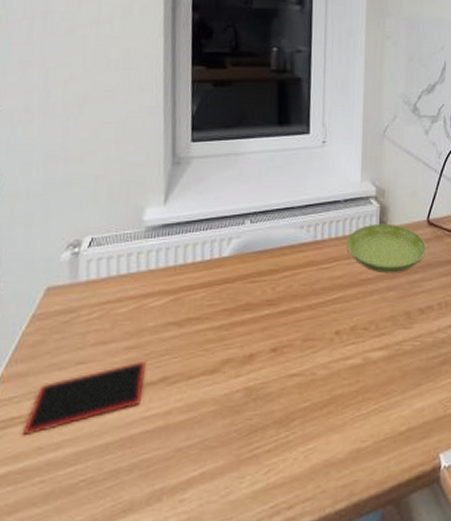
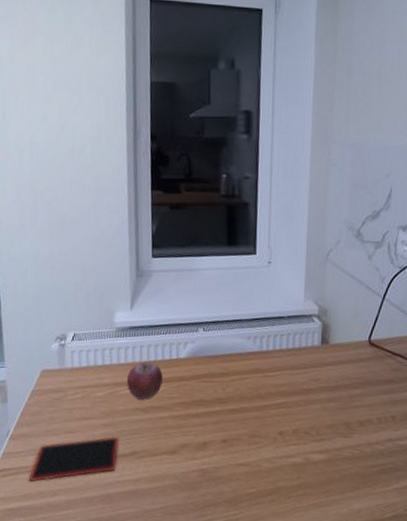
fruit: none [157,264,202,311] -> present [126,361,163,400]
saucer: present [346,223,427,274] -> none [289,340,367,387]

